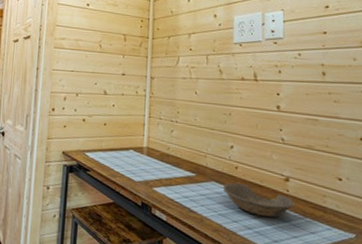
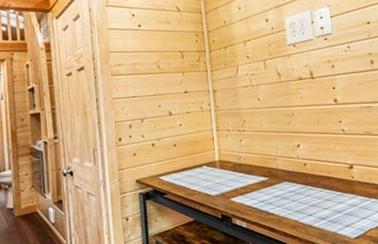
bowl: present [223,182,296,217] -> none [295,178,361,206]

